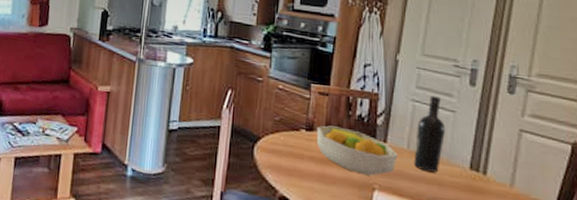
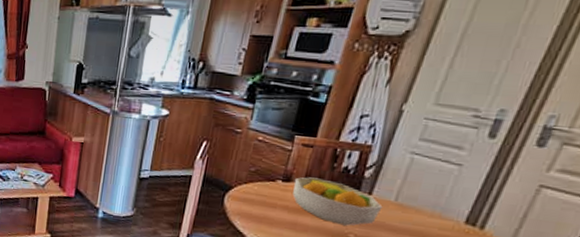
wine bottle: present [414,96,446,173] -> none [399,148,447,226]

